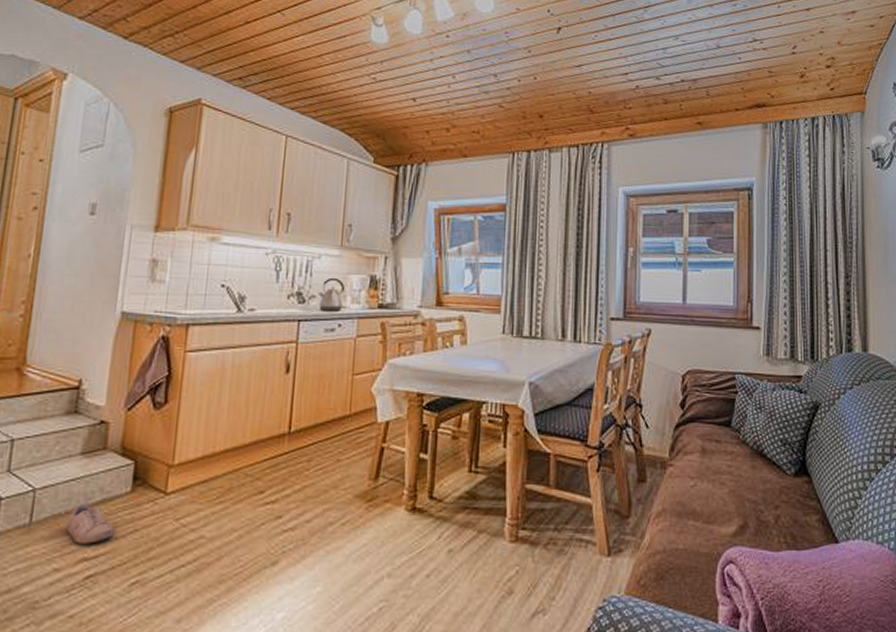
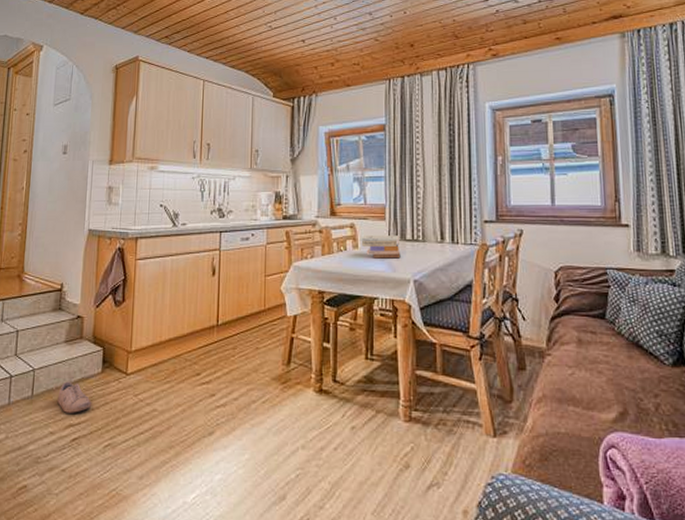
kettle: present [318,277,346,313] -> none [234,195,256,225]
books: none [469,330,517,358] -> present [360,236,401,259]

